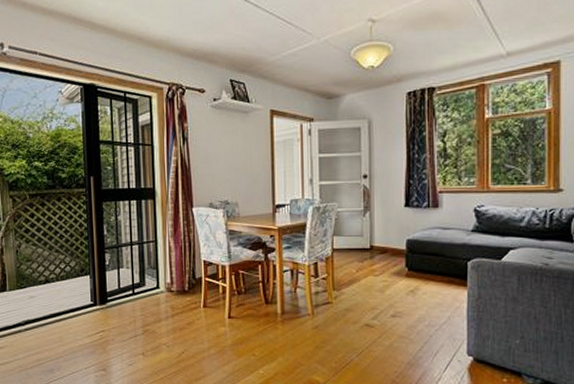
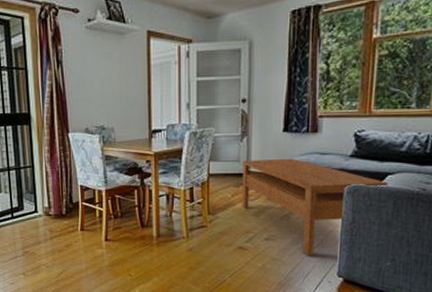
coffee table: none [365,233,511,334] -> present [242,158,388,256]

